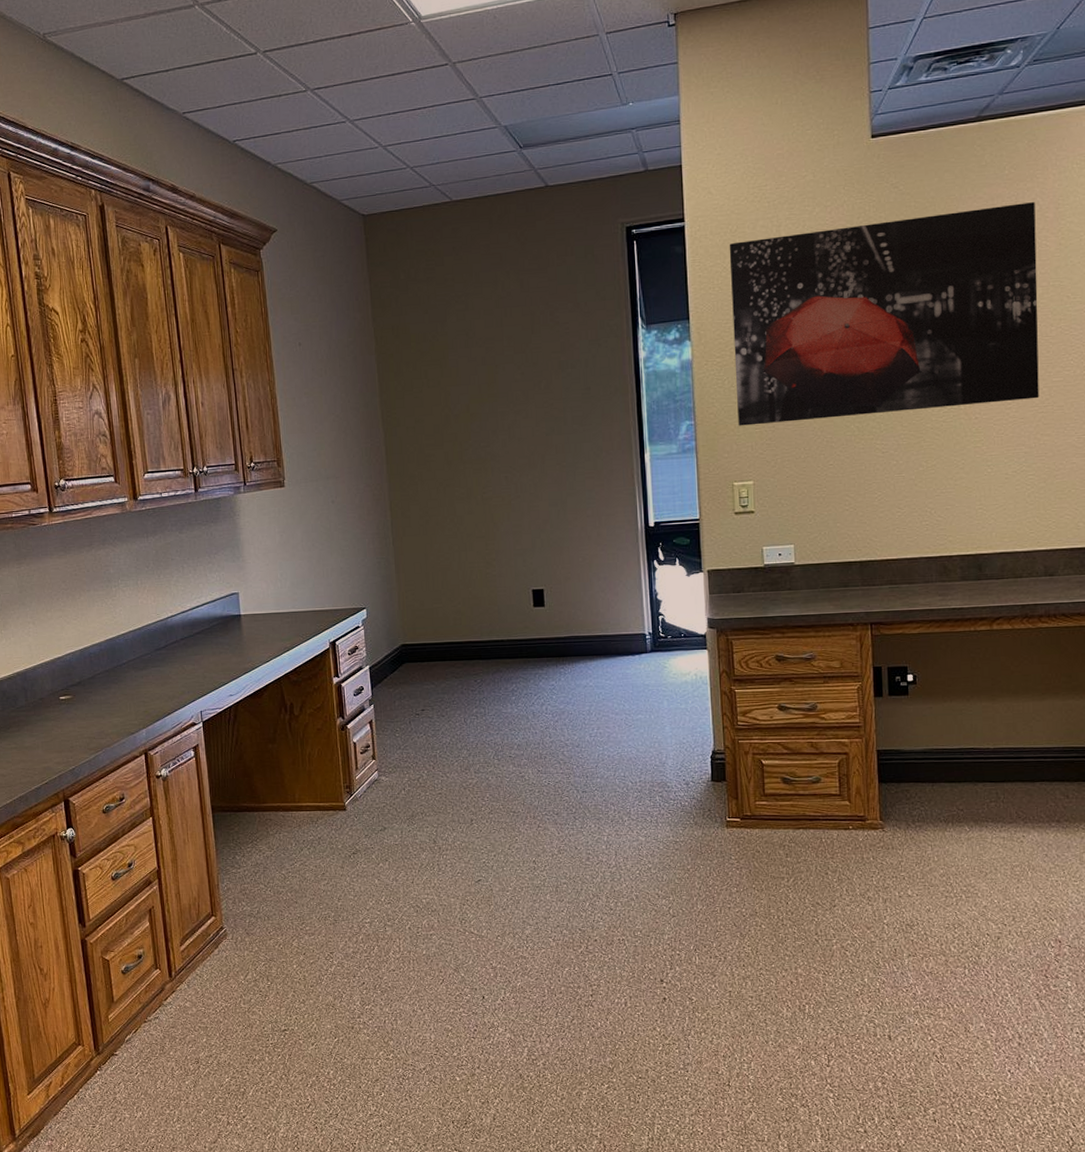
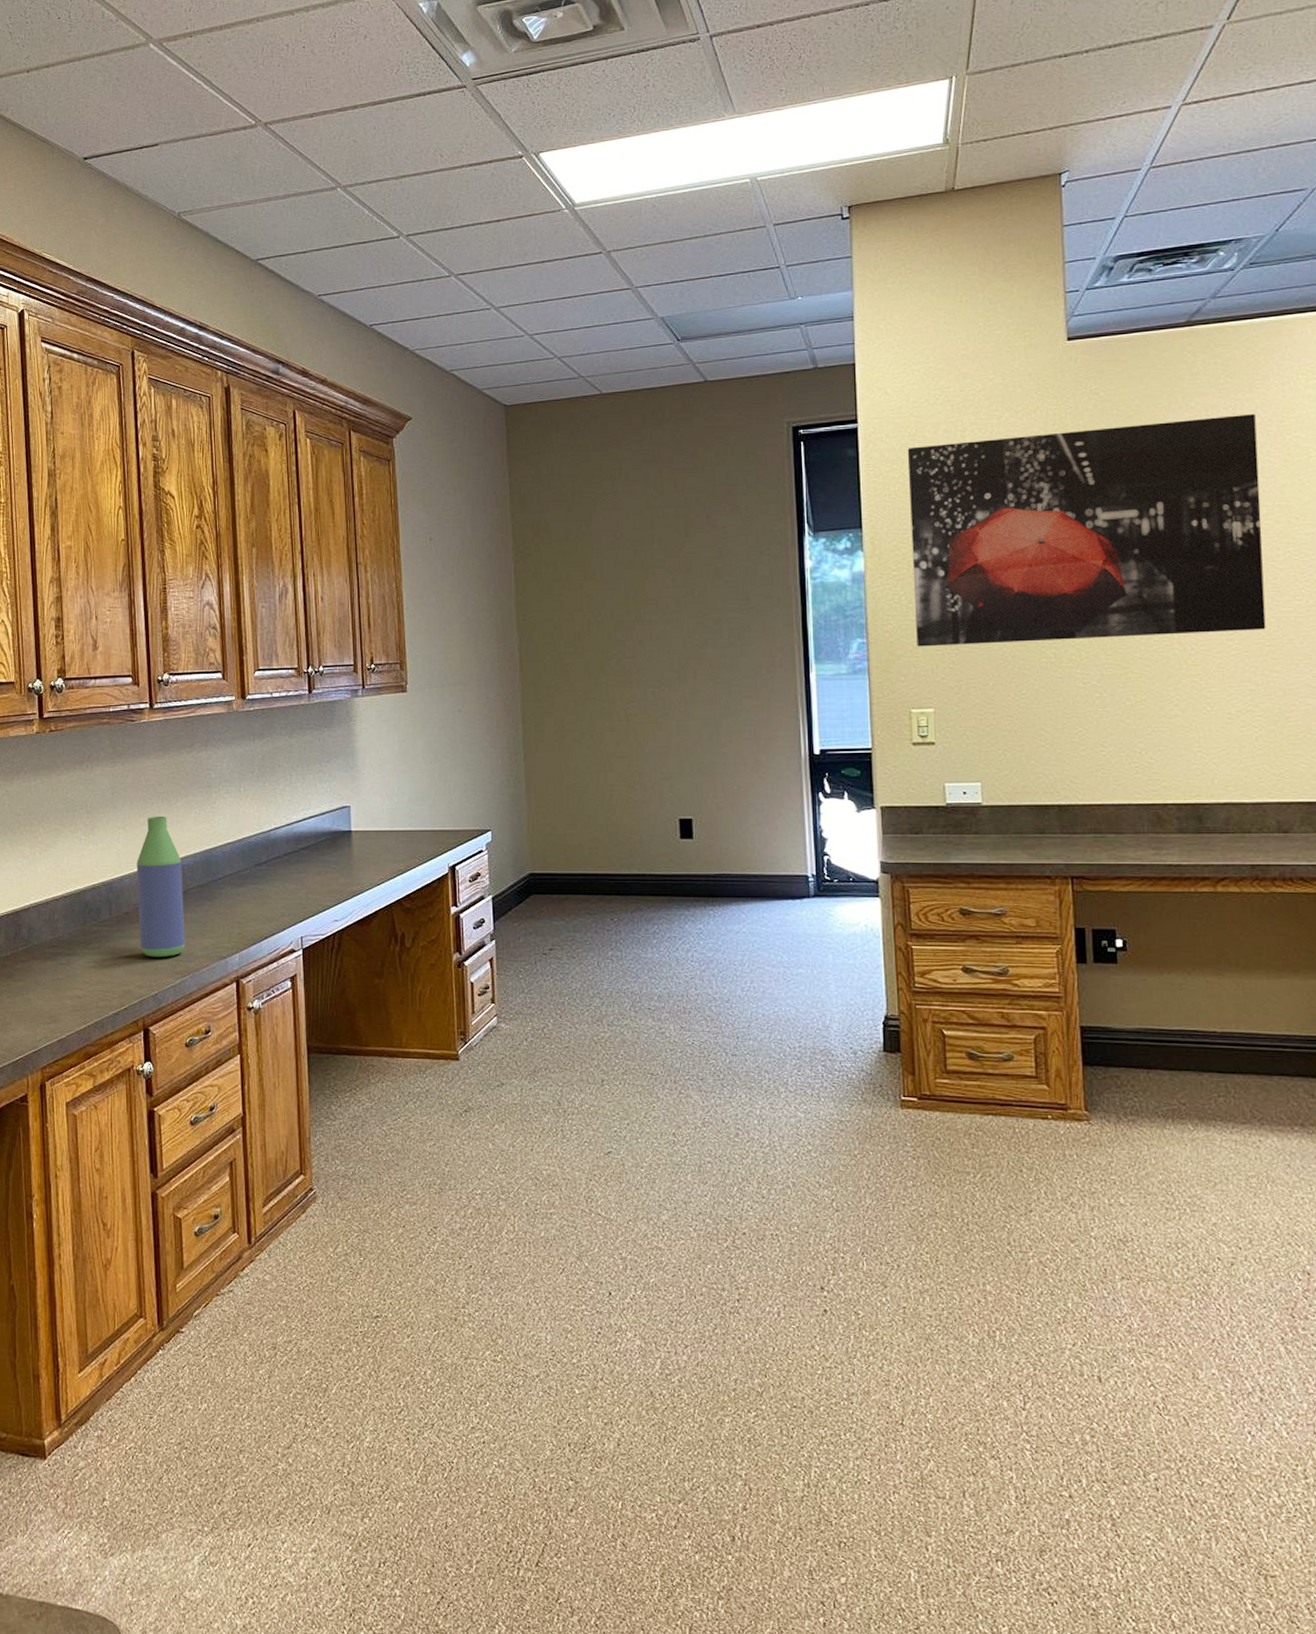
bottle: none [47,610,97,737] -> present [137,816,185,958]

